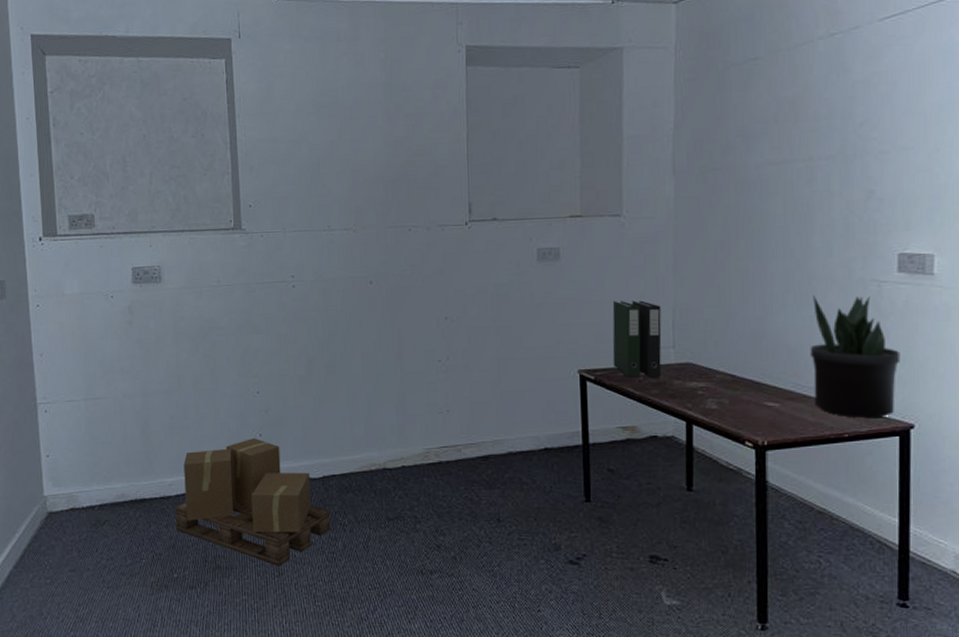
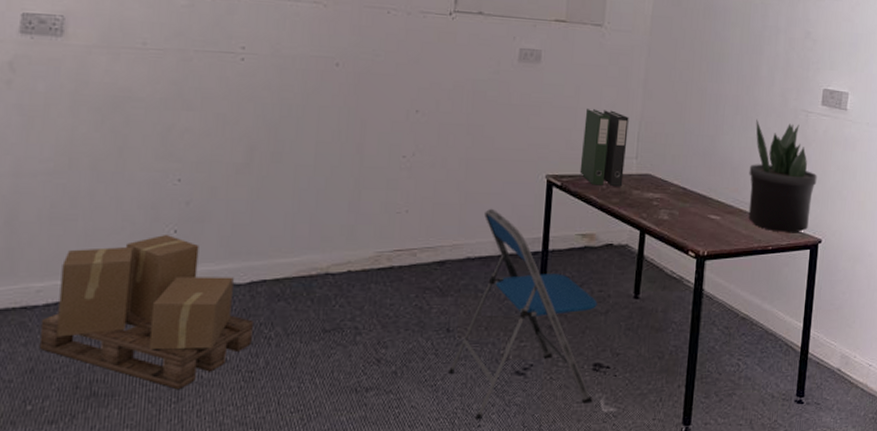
folding chair: none [504,405,653,605] -> present [449,208,597,420]

